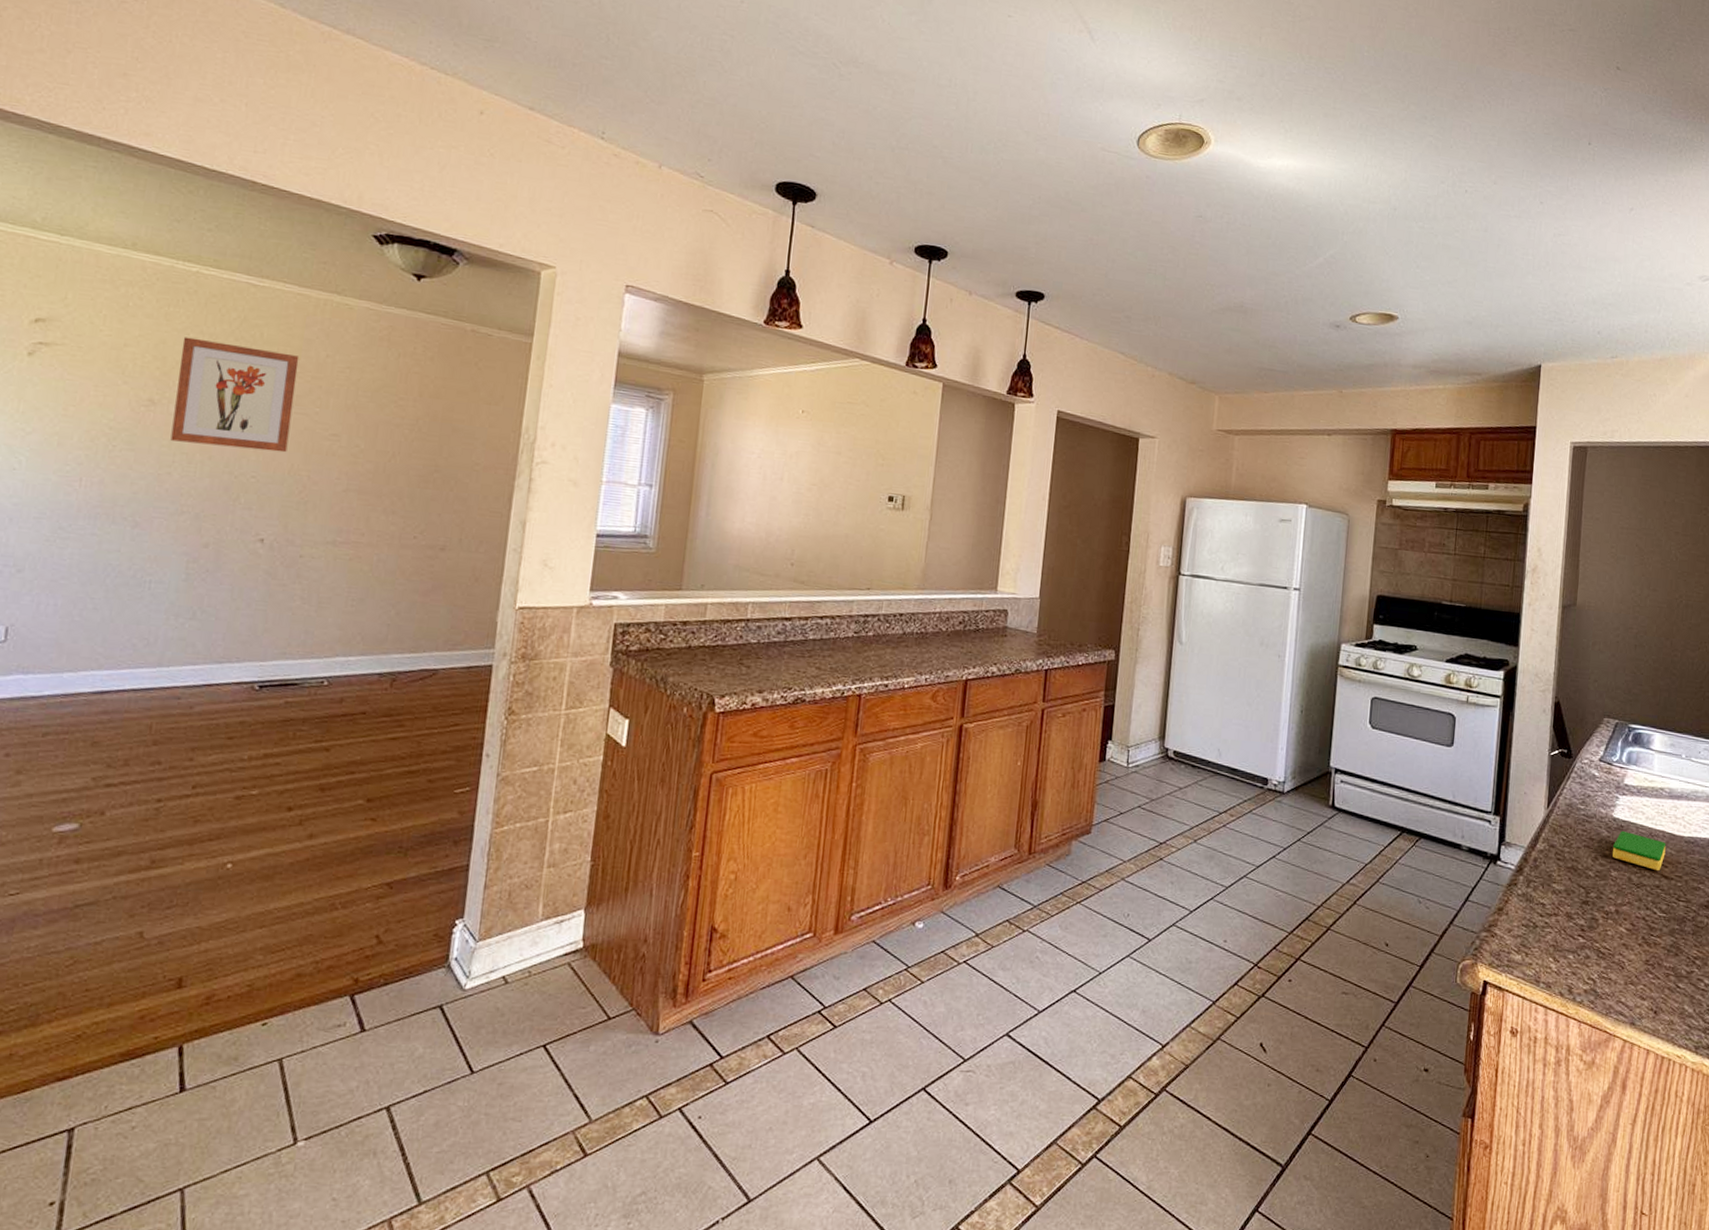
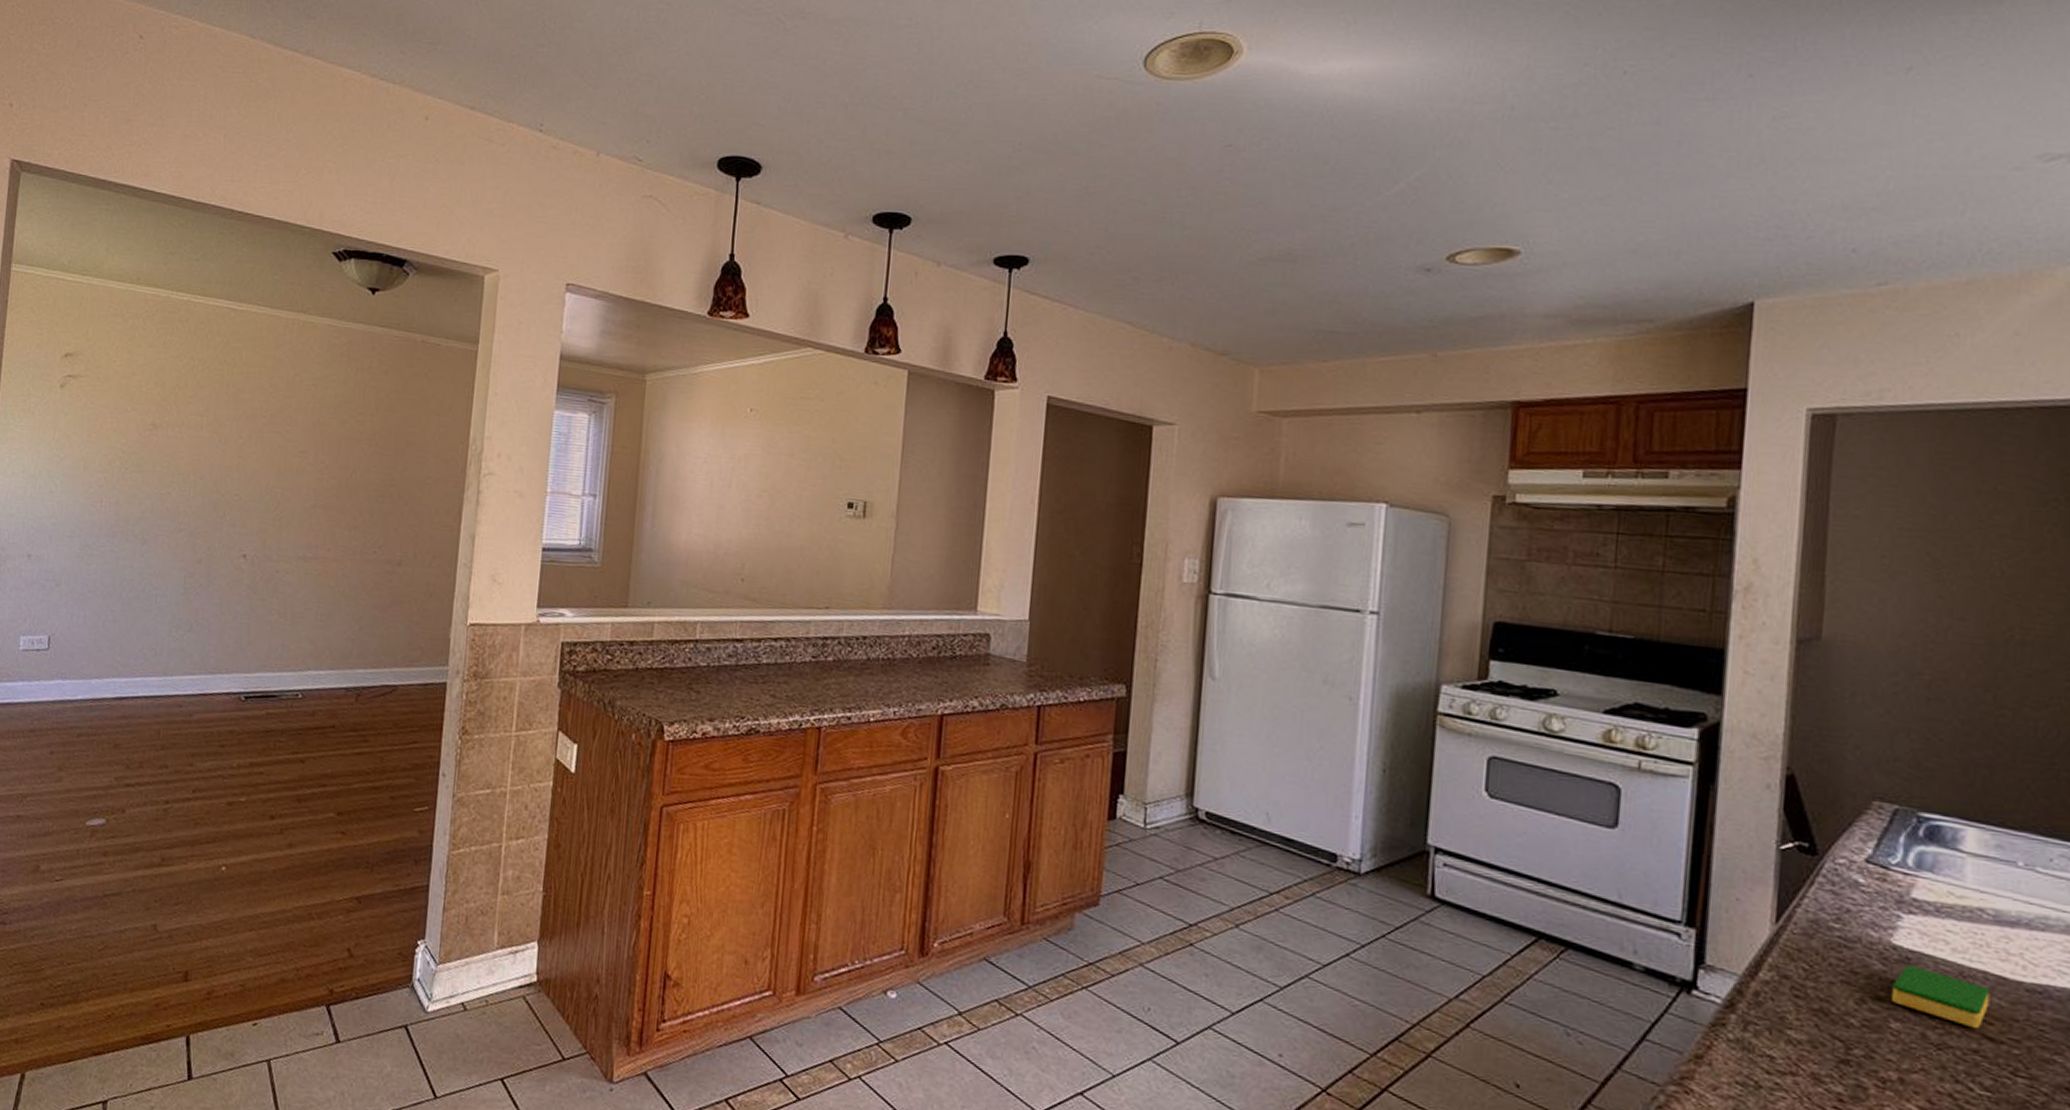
wall art: present [170,337,300,453] -> none [170,363,272,471]

